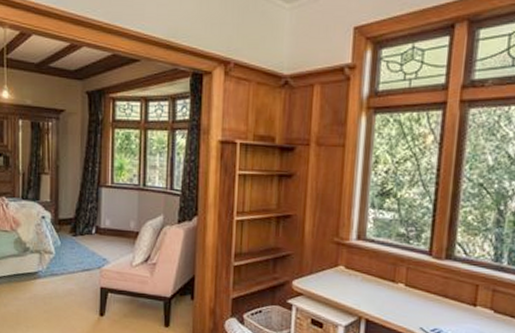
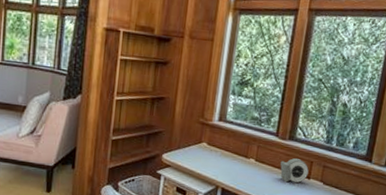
alarm clock: none [436,281,474,312] -> present [280,158,309,183]

